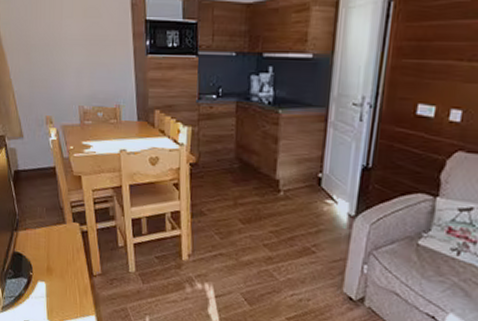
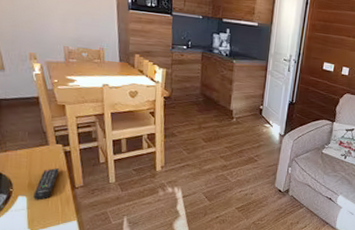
remote control: none [52,251,76,288] -> present [33,168,59,201]

